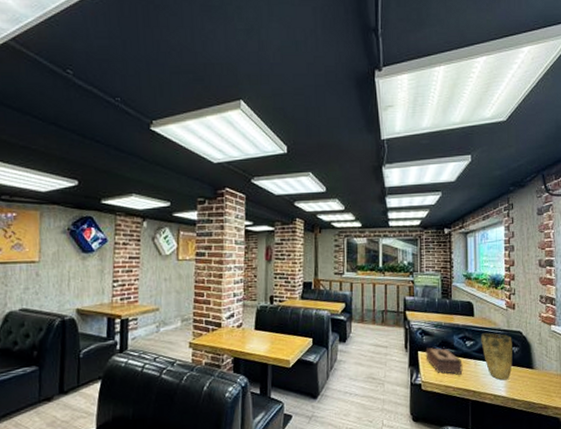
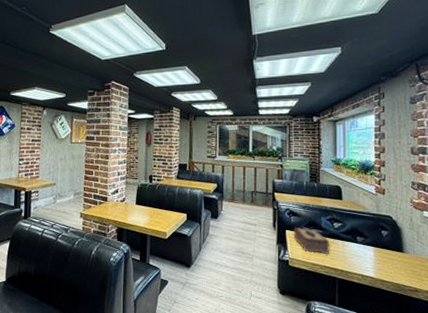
vase: present [481,332,513,381] -> none [349,215,382,262]

